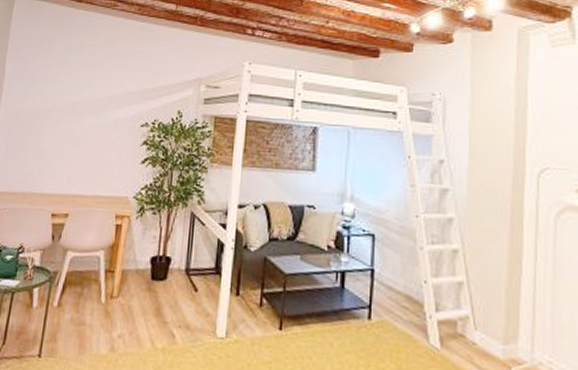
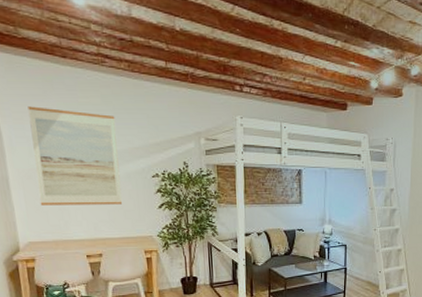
wall art: none [20,48,115,156] -> present [28,106,123,206]

